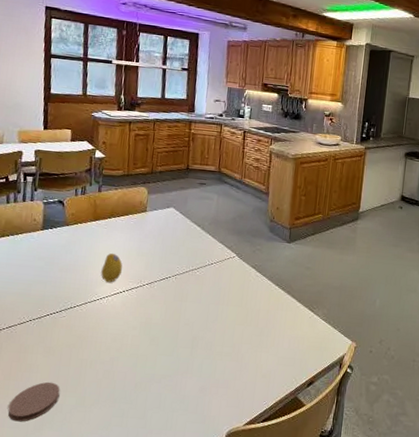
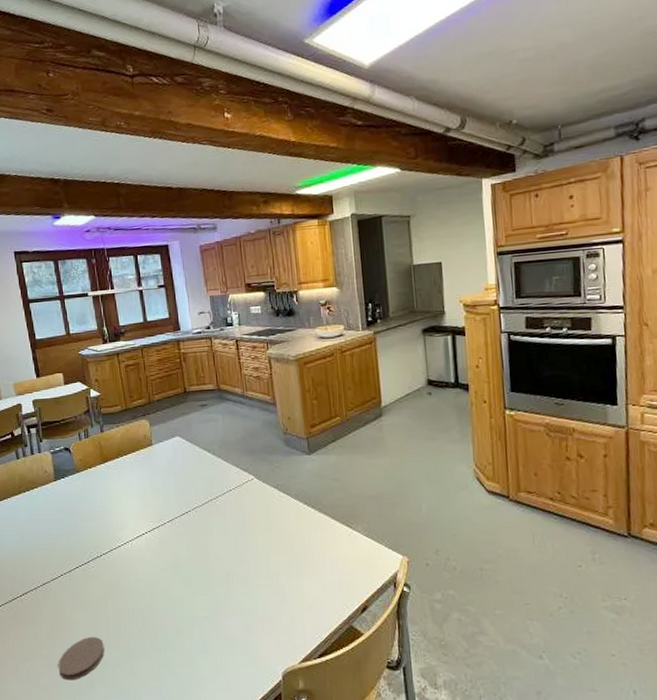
fruit: present [101,253,123,283] -> none [119,494,141,526]

